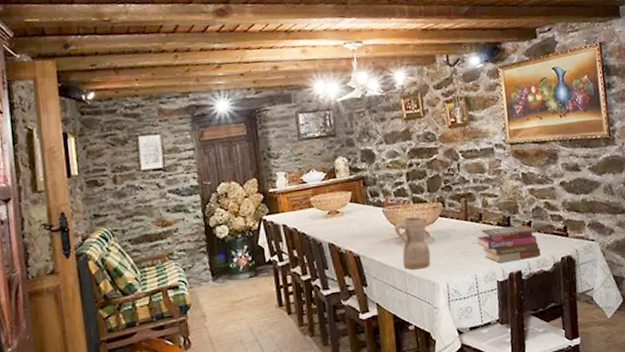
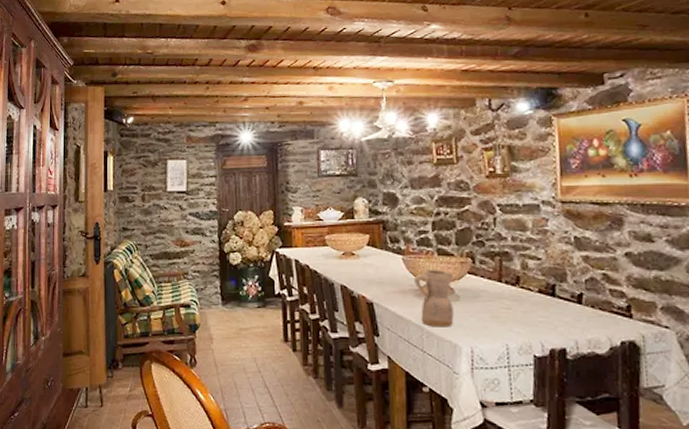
books: present [476,225,541,264] -> none [511,294,594,337]

